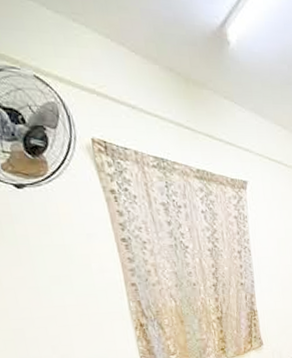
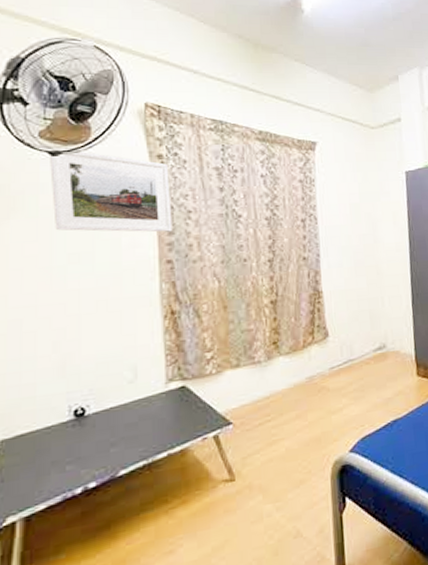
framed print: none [16,183,133,260] -> present [50,150,173,233]

